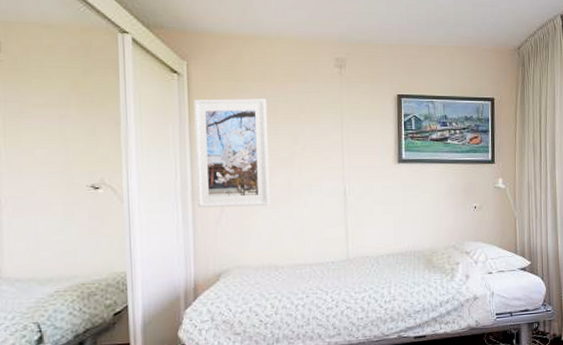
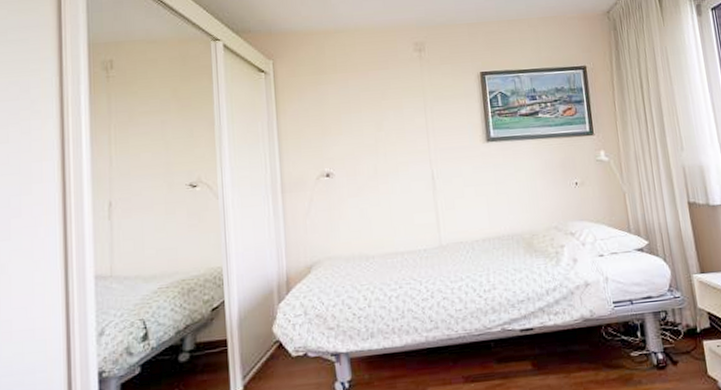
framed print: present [194,98,270,208] -> none [280,88,357,200]

